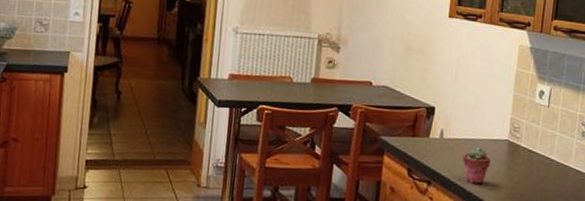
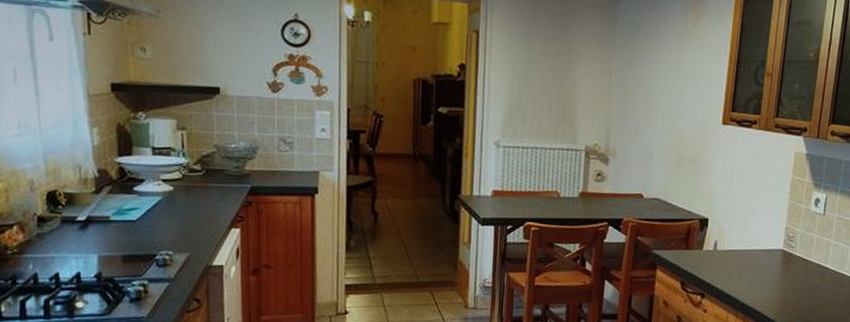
potted succulent: present [462,146,491,184] -> none [736,257,765,295]

